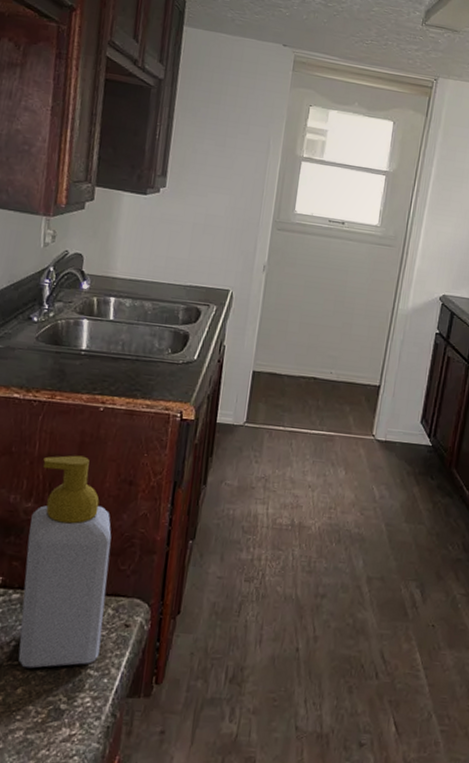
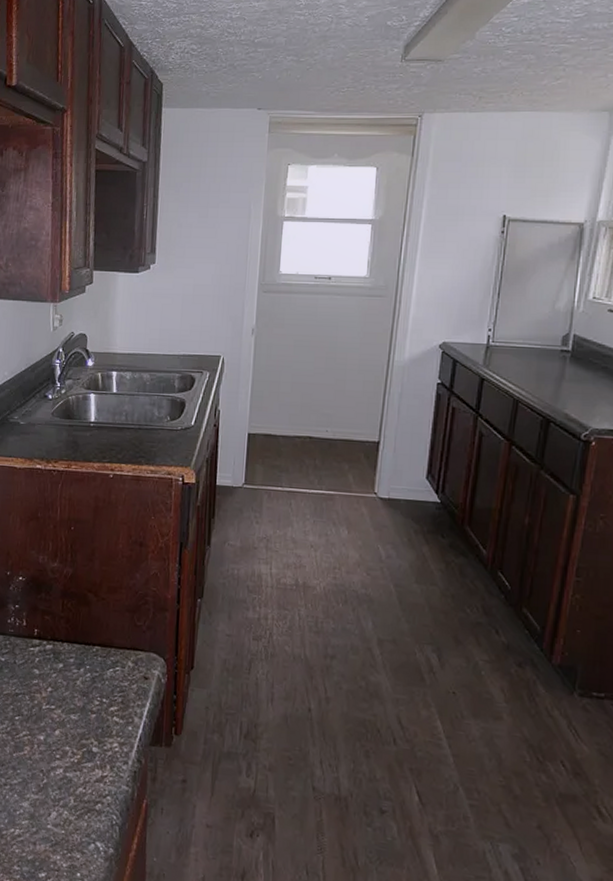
soap bottle: present [18,455,112,669] -> none [54,519,127,713]

